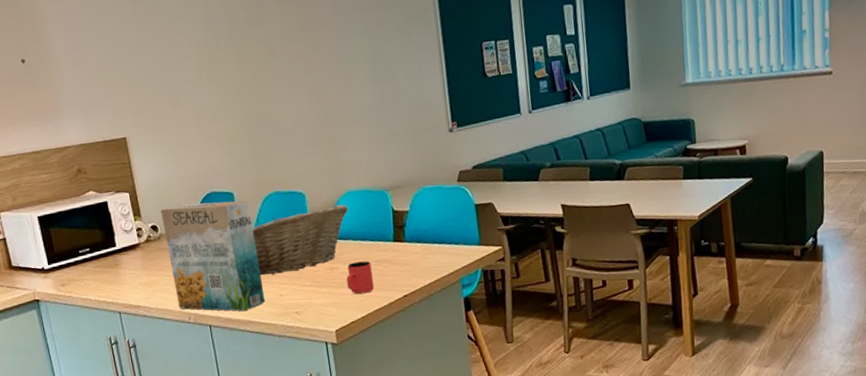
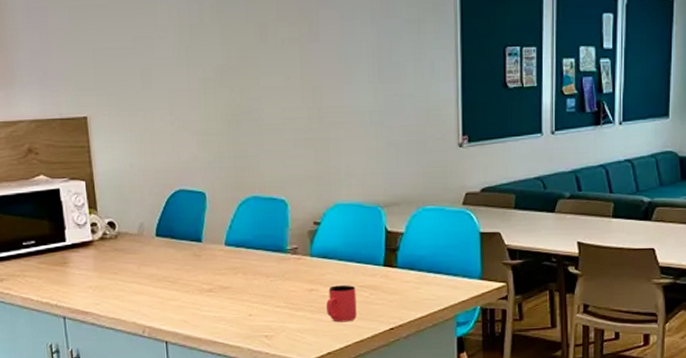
cereal box: present [160,200,266,312] -> none [120,200,232,330]
fruit basket: present [252,204,348,275] -> none [223,218,336,291]

